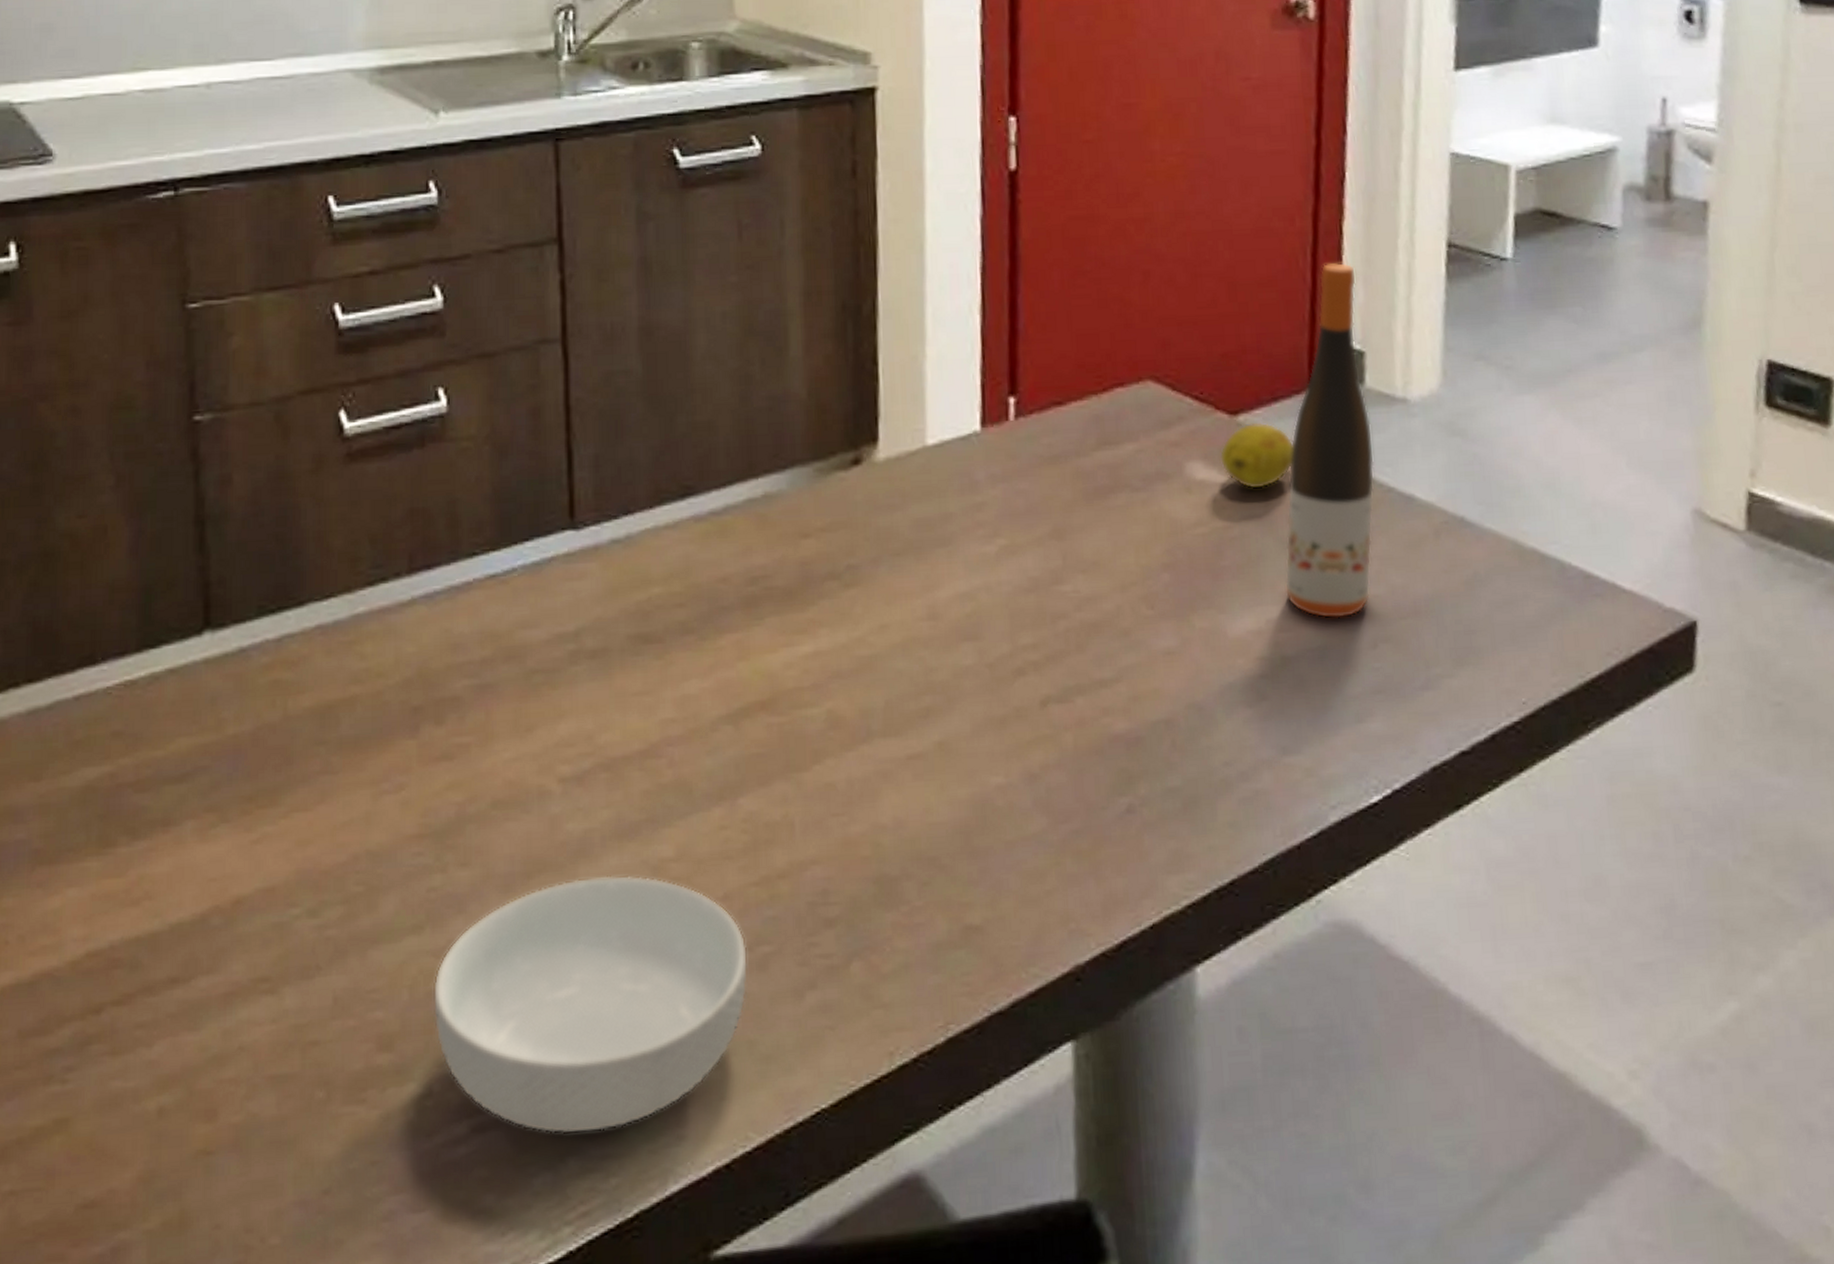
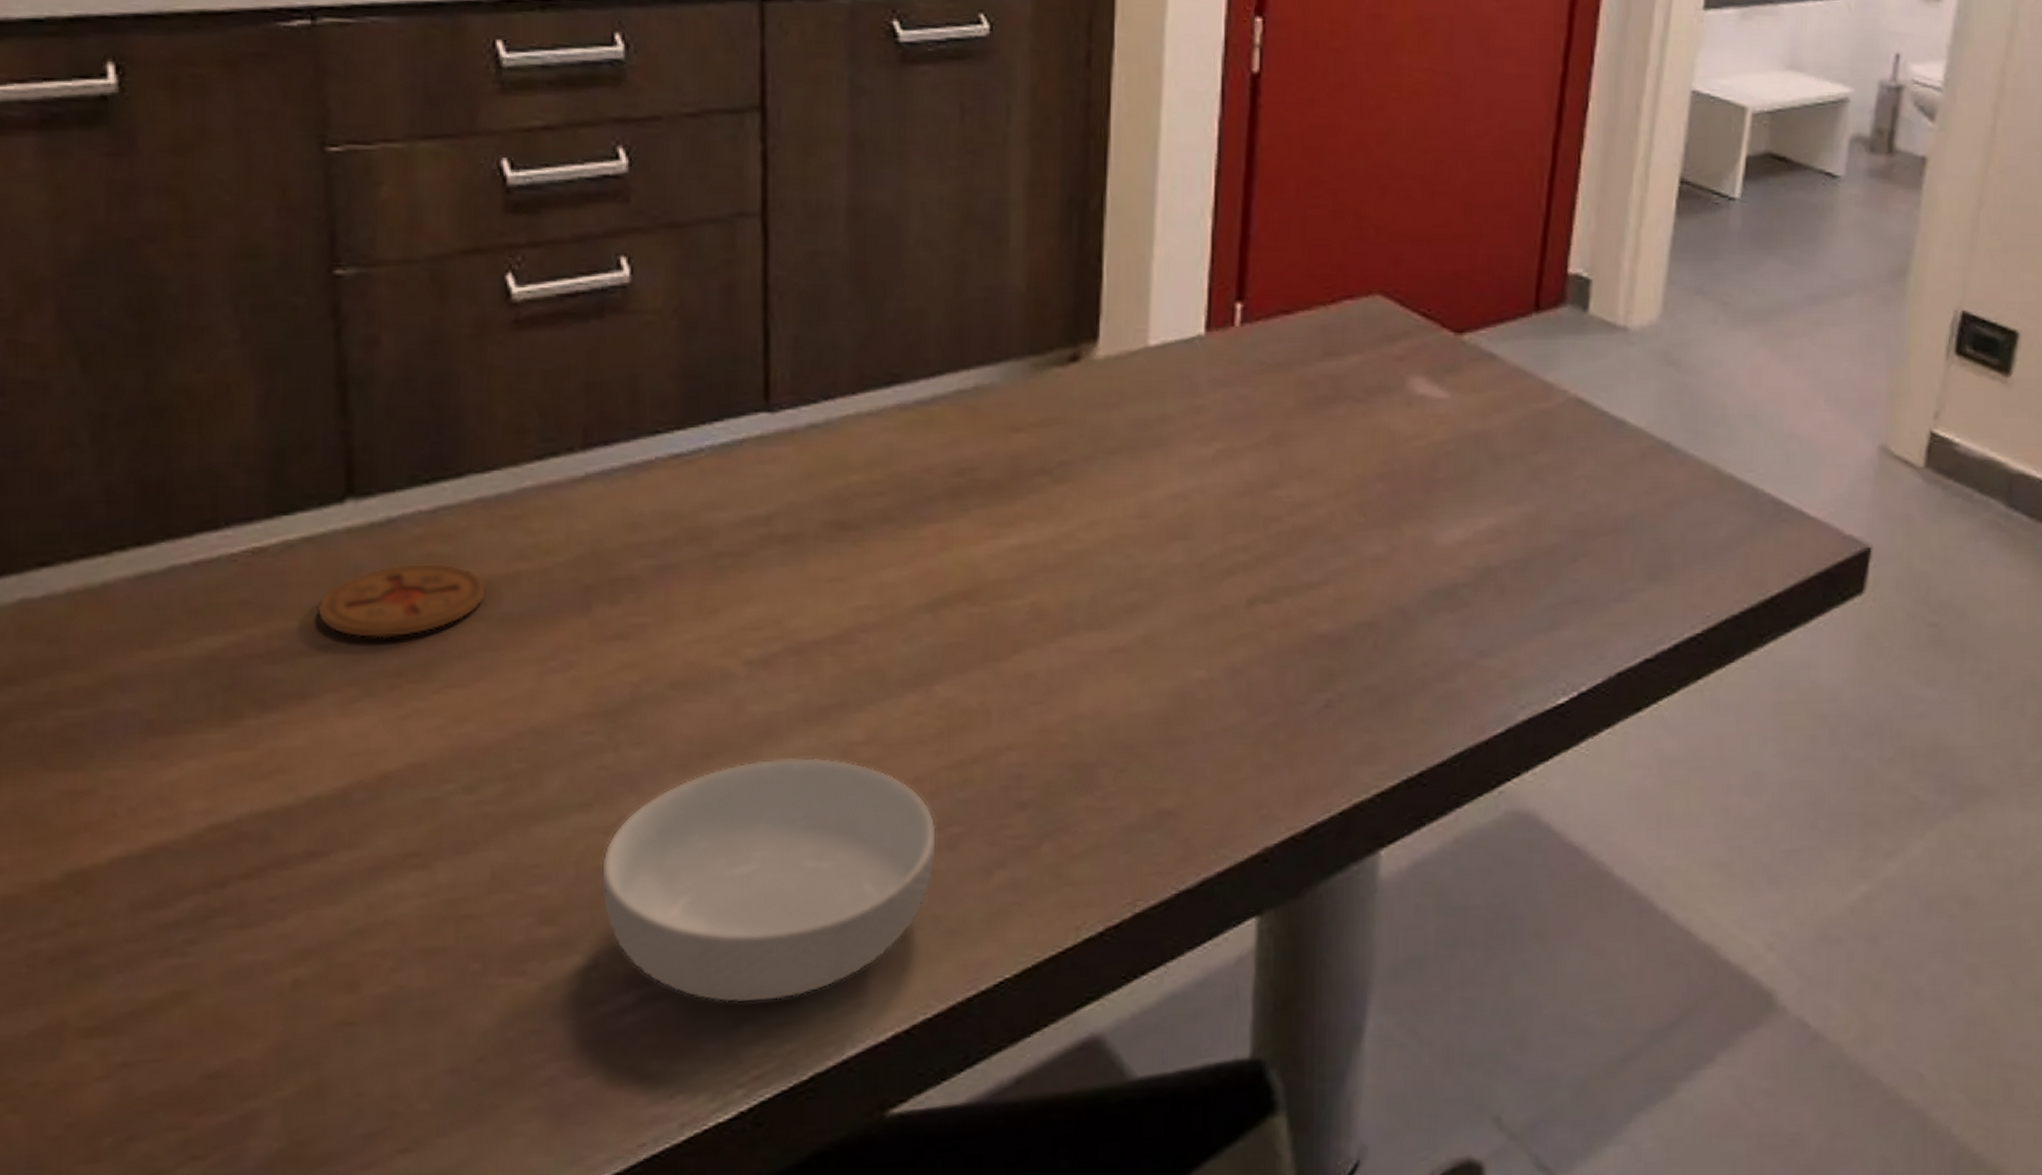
coaster: none [179,689,325,766] -> present [317,562,486,639]
fruit: present [1219,422,1294,489] -> none [1442,342,1514,406]
wine bottle: present [1284,262,1375,619] -> none [1494,190,1592,533]

